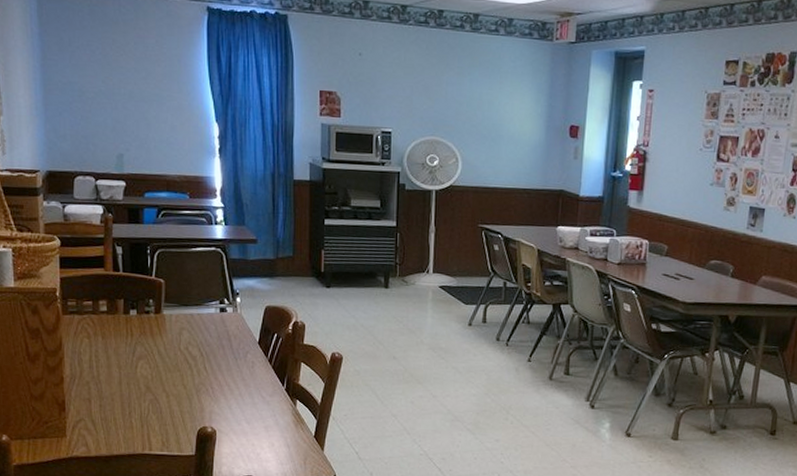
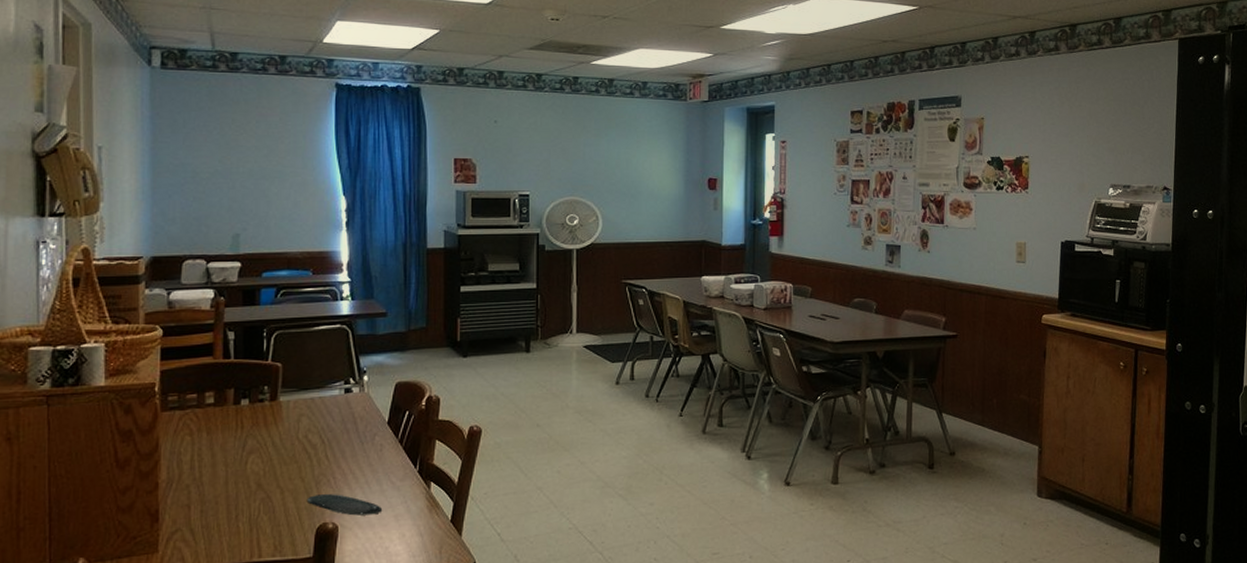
oval tray: none [188,401,255,424] -> present [306,494,383,516]

